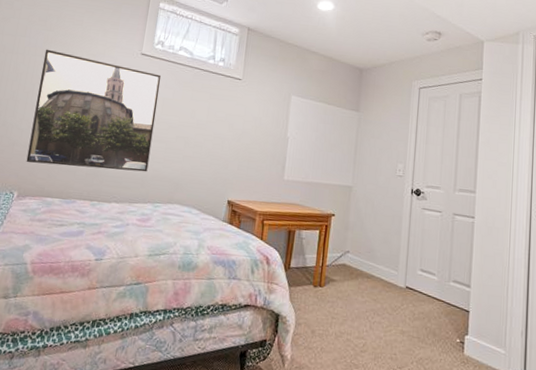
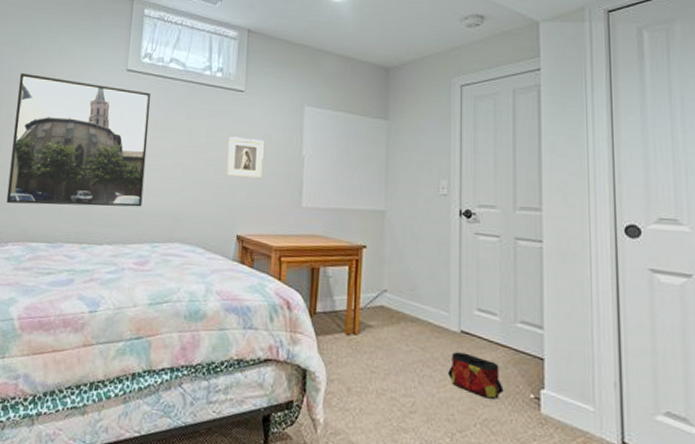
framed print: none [221,117,256,154] -> present [225,137,264,179]
bag: none [394,303,437,342] -> present [448,352,504,399]

